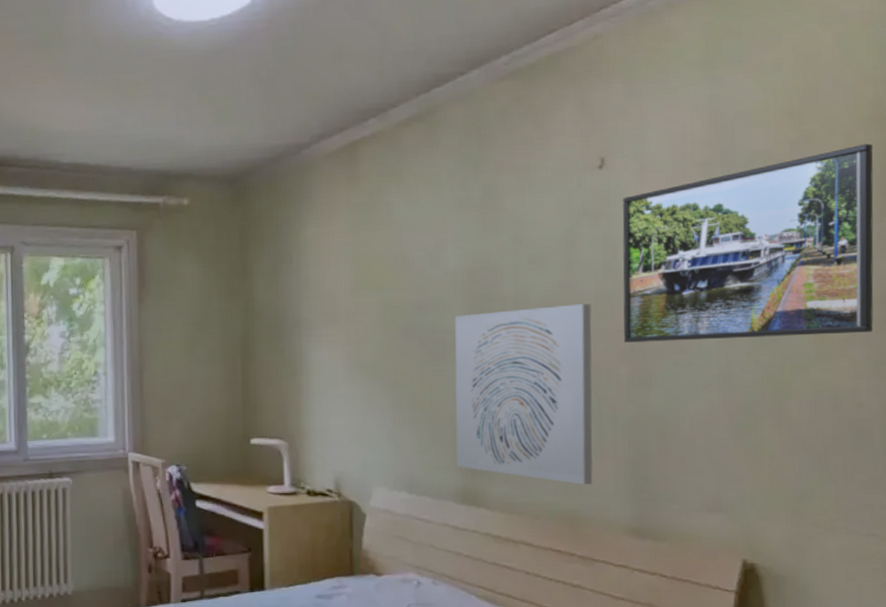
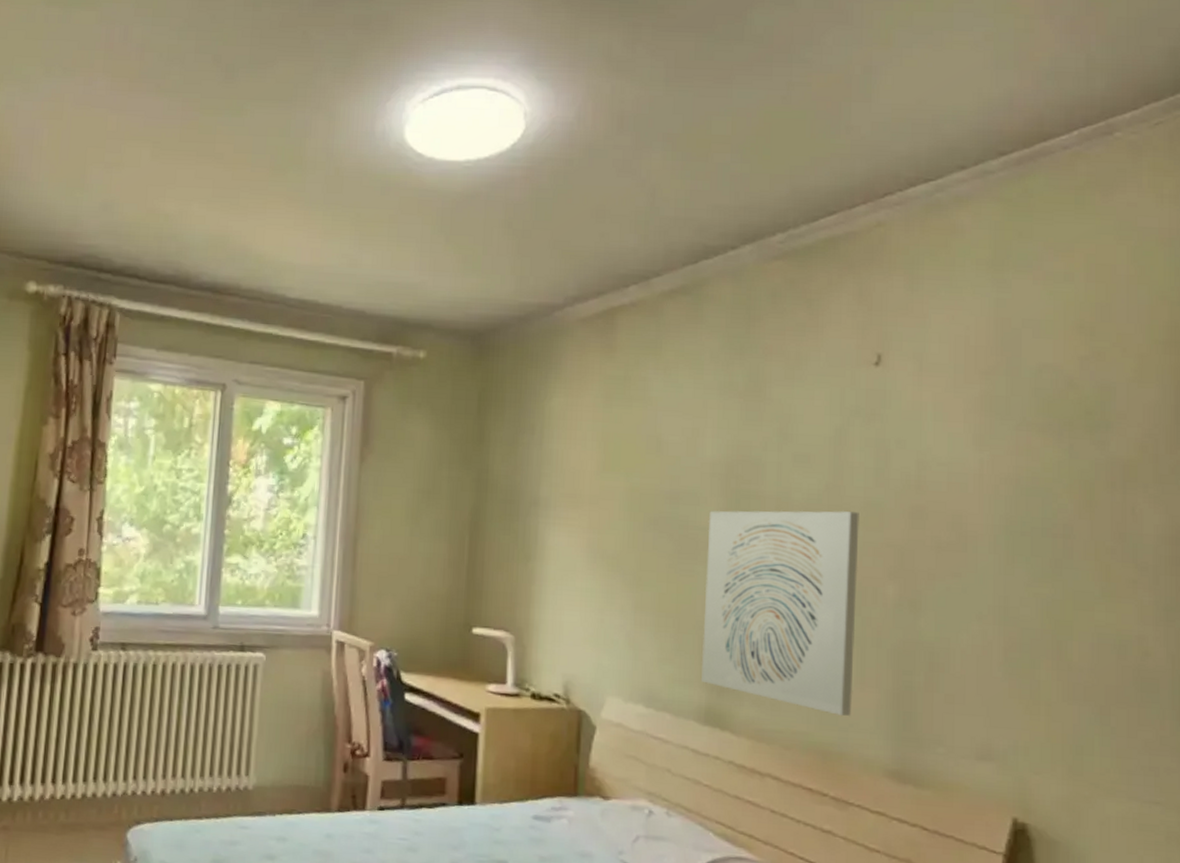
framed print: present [622,143,874,343] -> none [892,368,1168,574]

